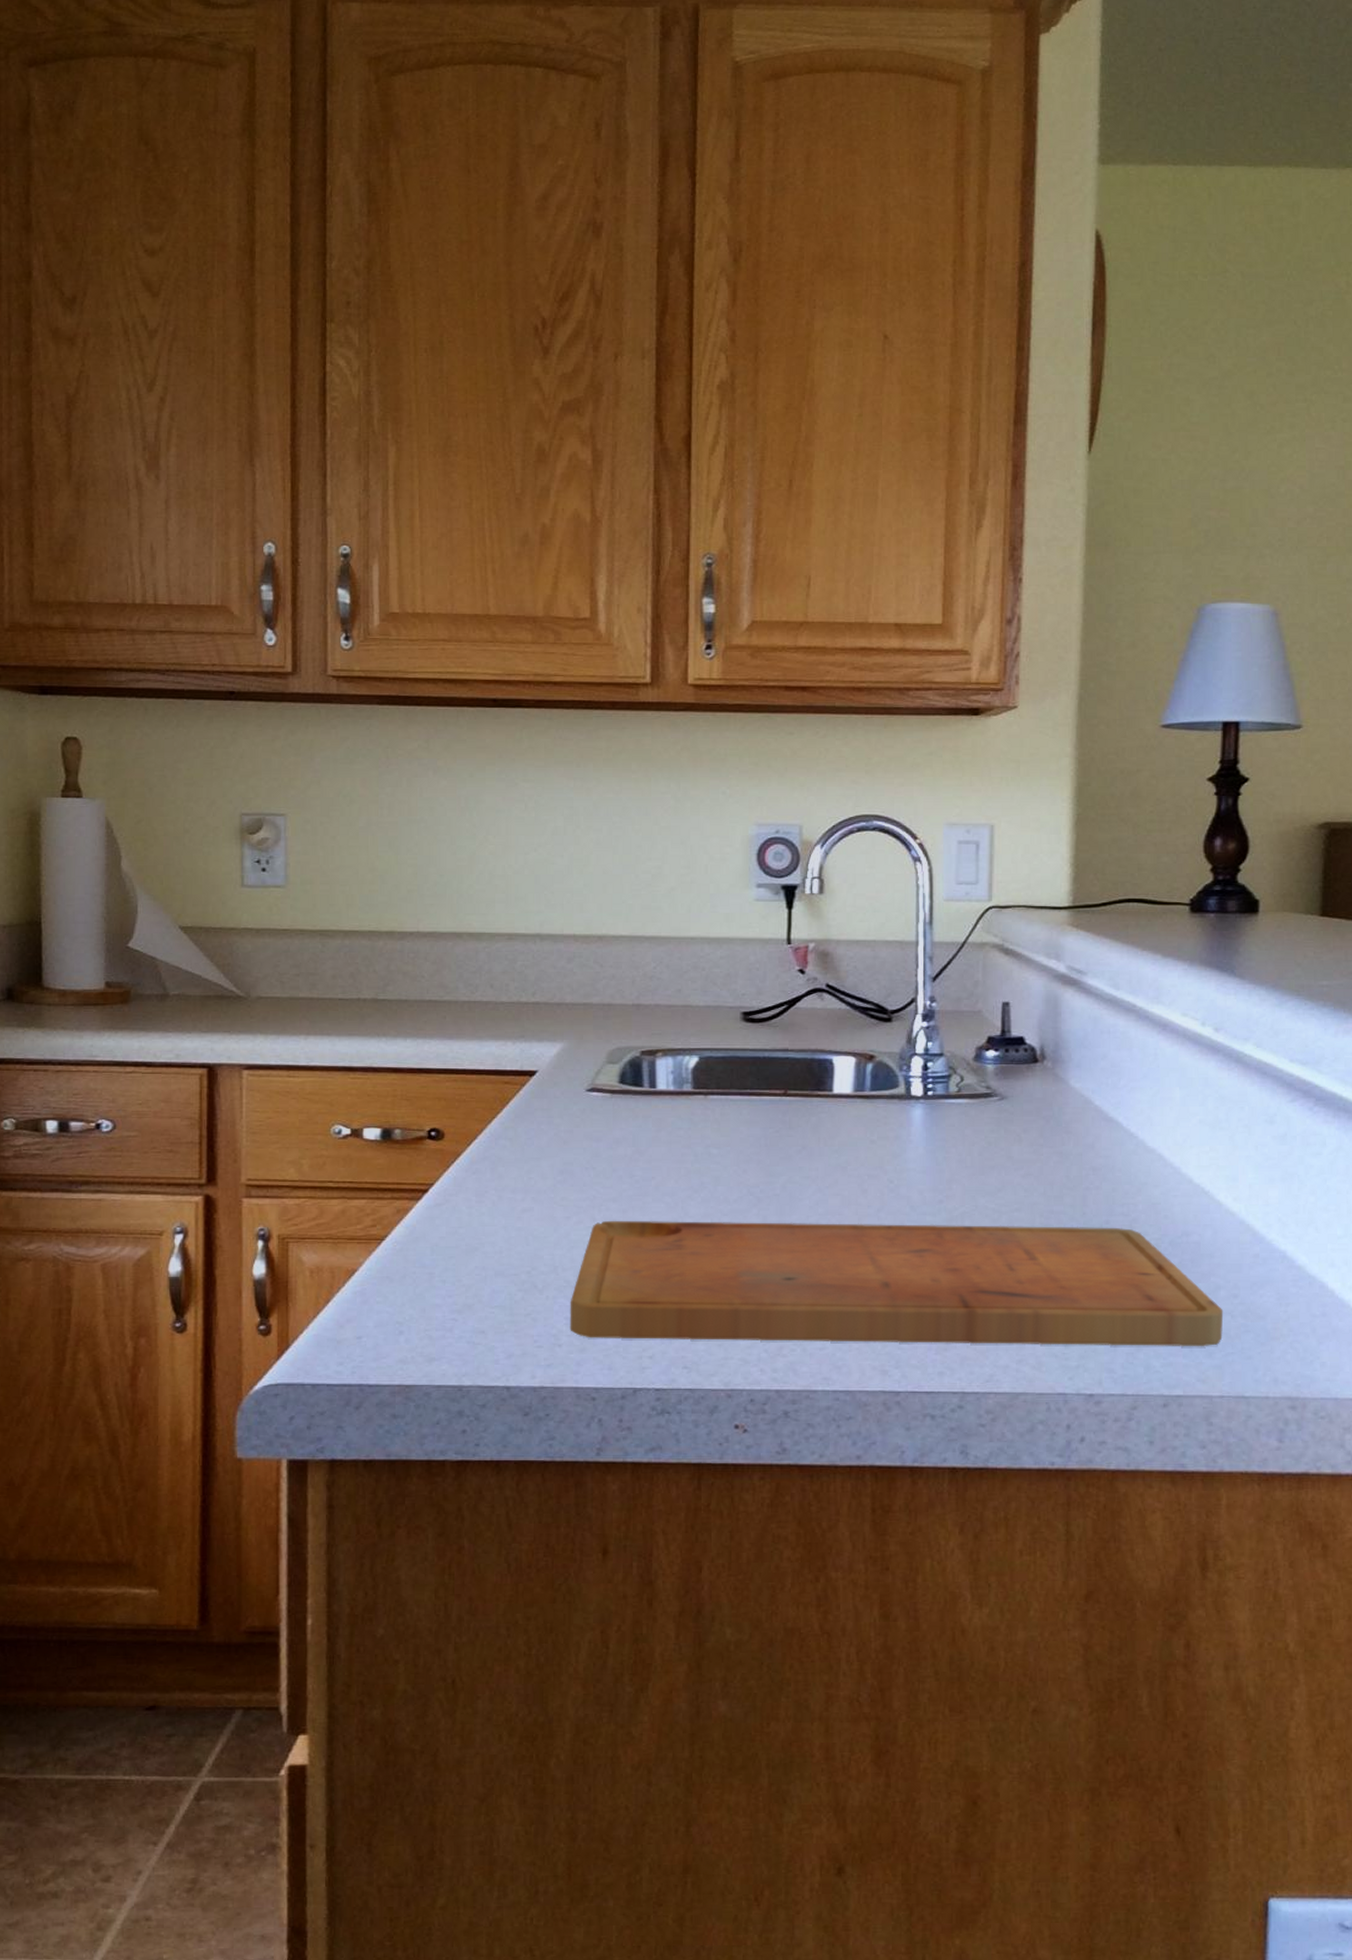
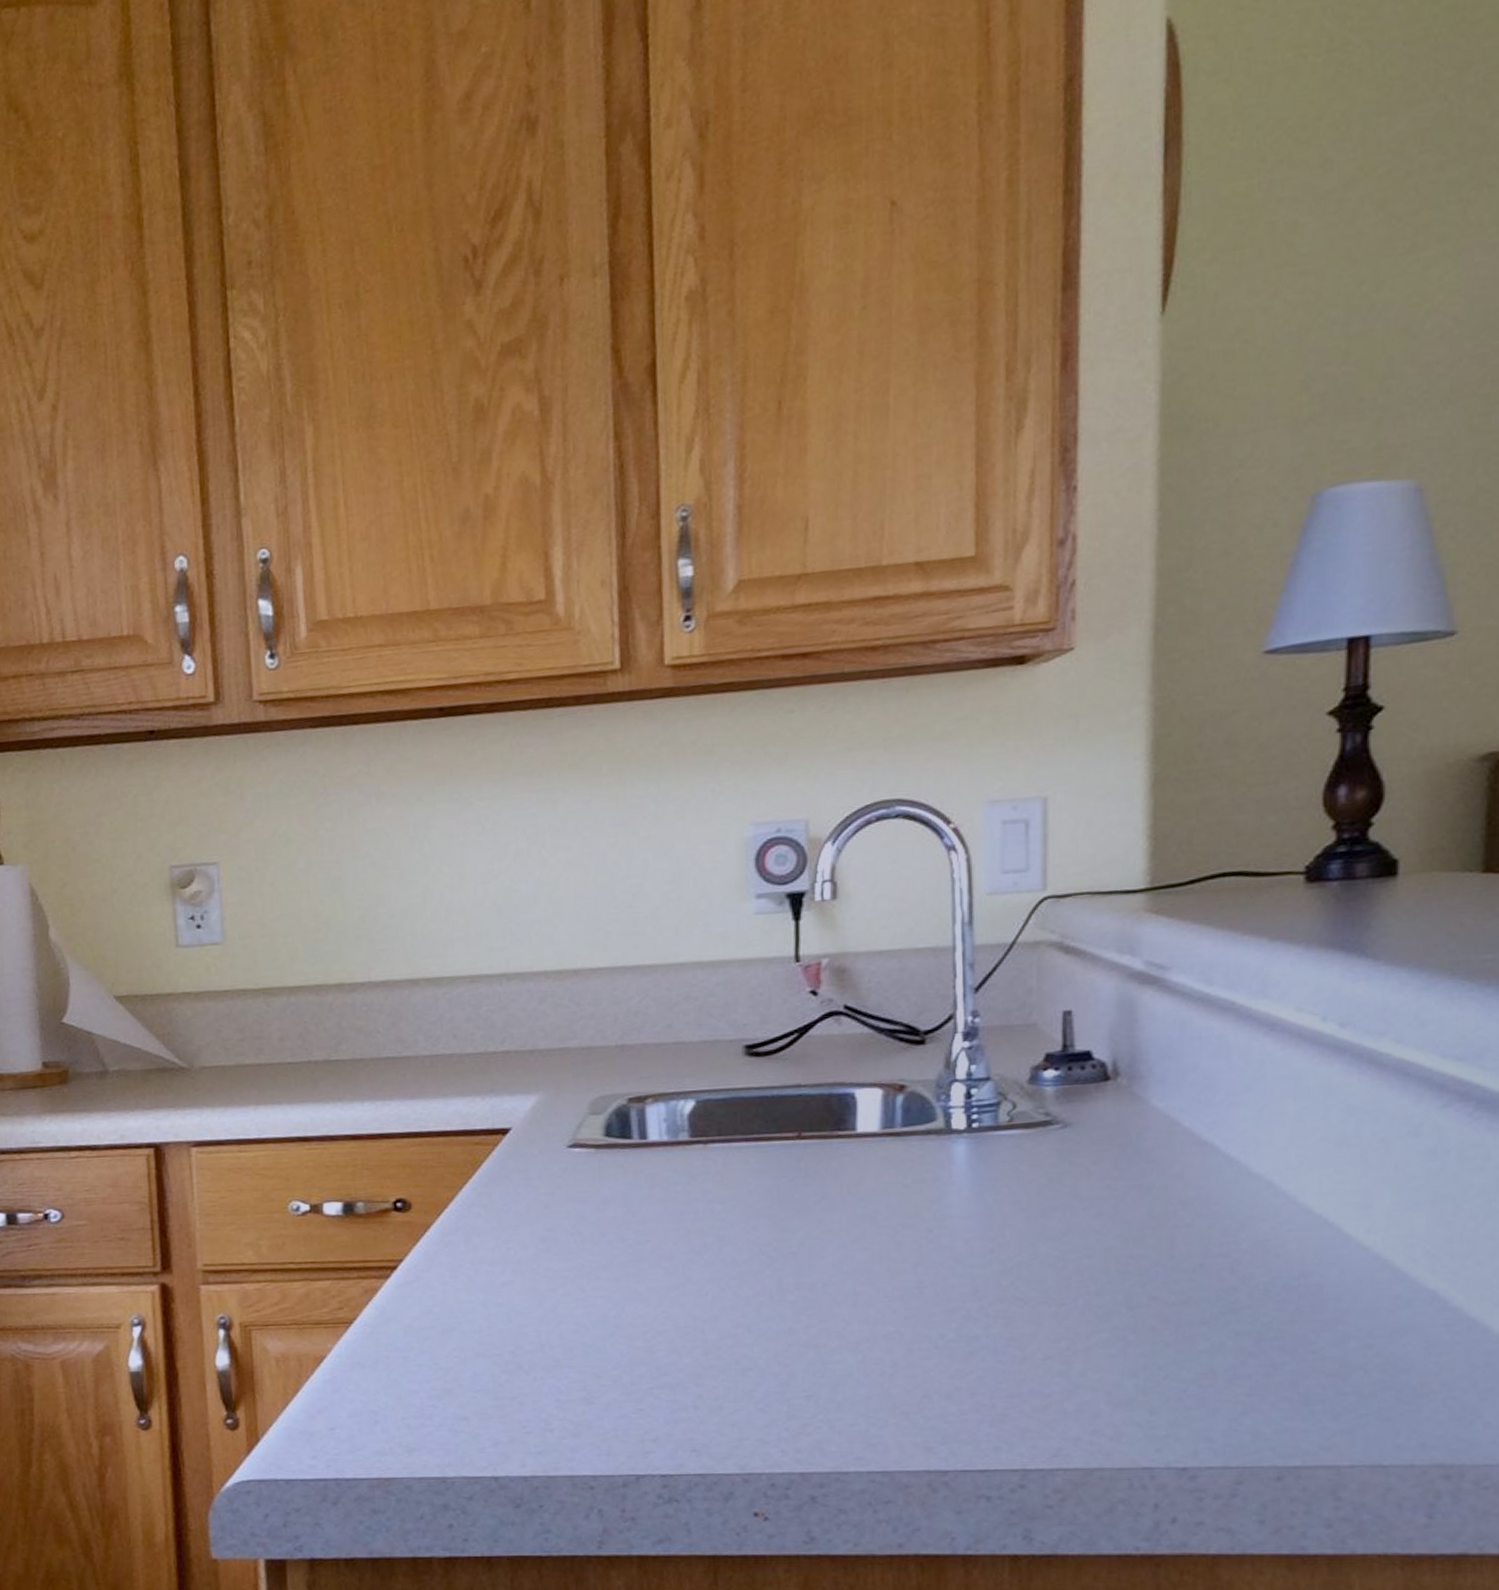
cutting board: present [570,1220,1224,1346] -> none [560,1271,1354,1422]

